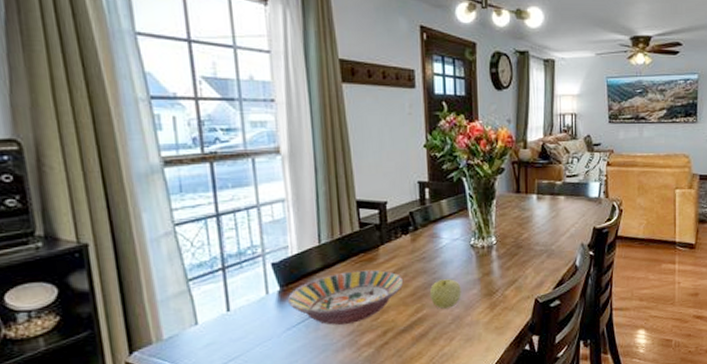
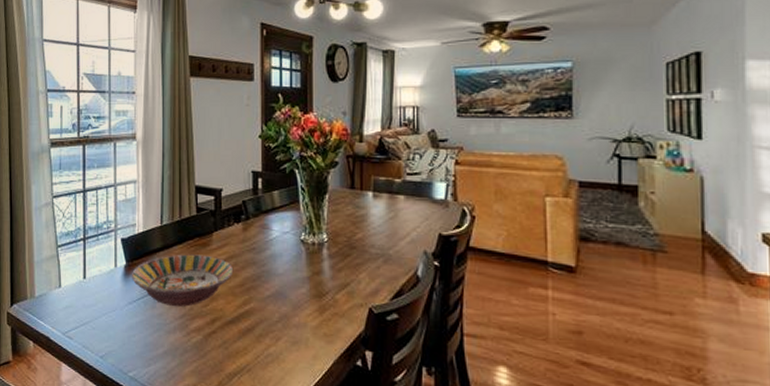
apple: present [429,279,462,309] -> none [257,273,290,305]

